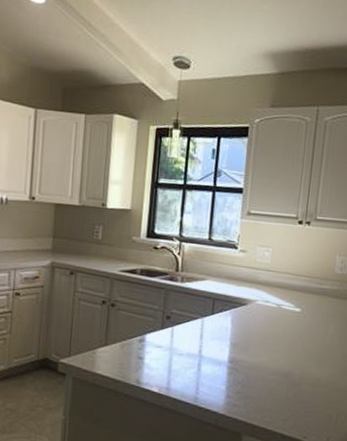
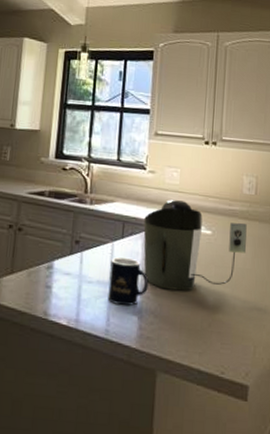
mug: none [197,331,237,377] -> present [108,257,149,306]
coffee maker: none [233,278,337,364] -> present [143,200,247,291]

